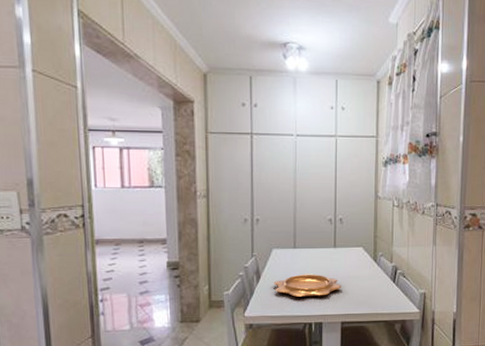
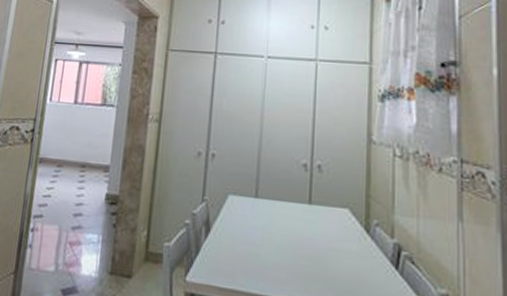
decorative bowl: present [273,274,342,298] -> none [225,234,318,272]

